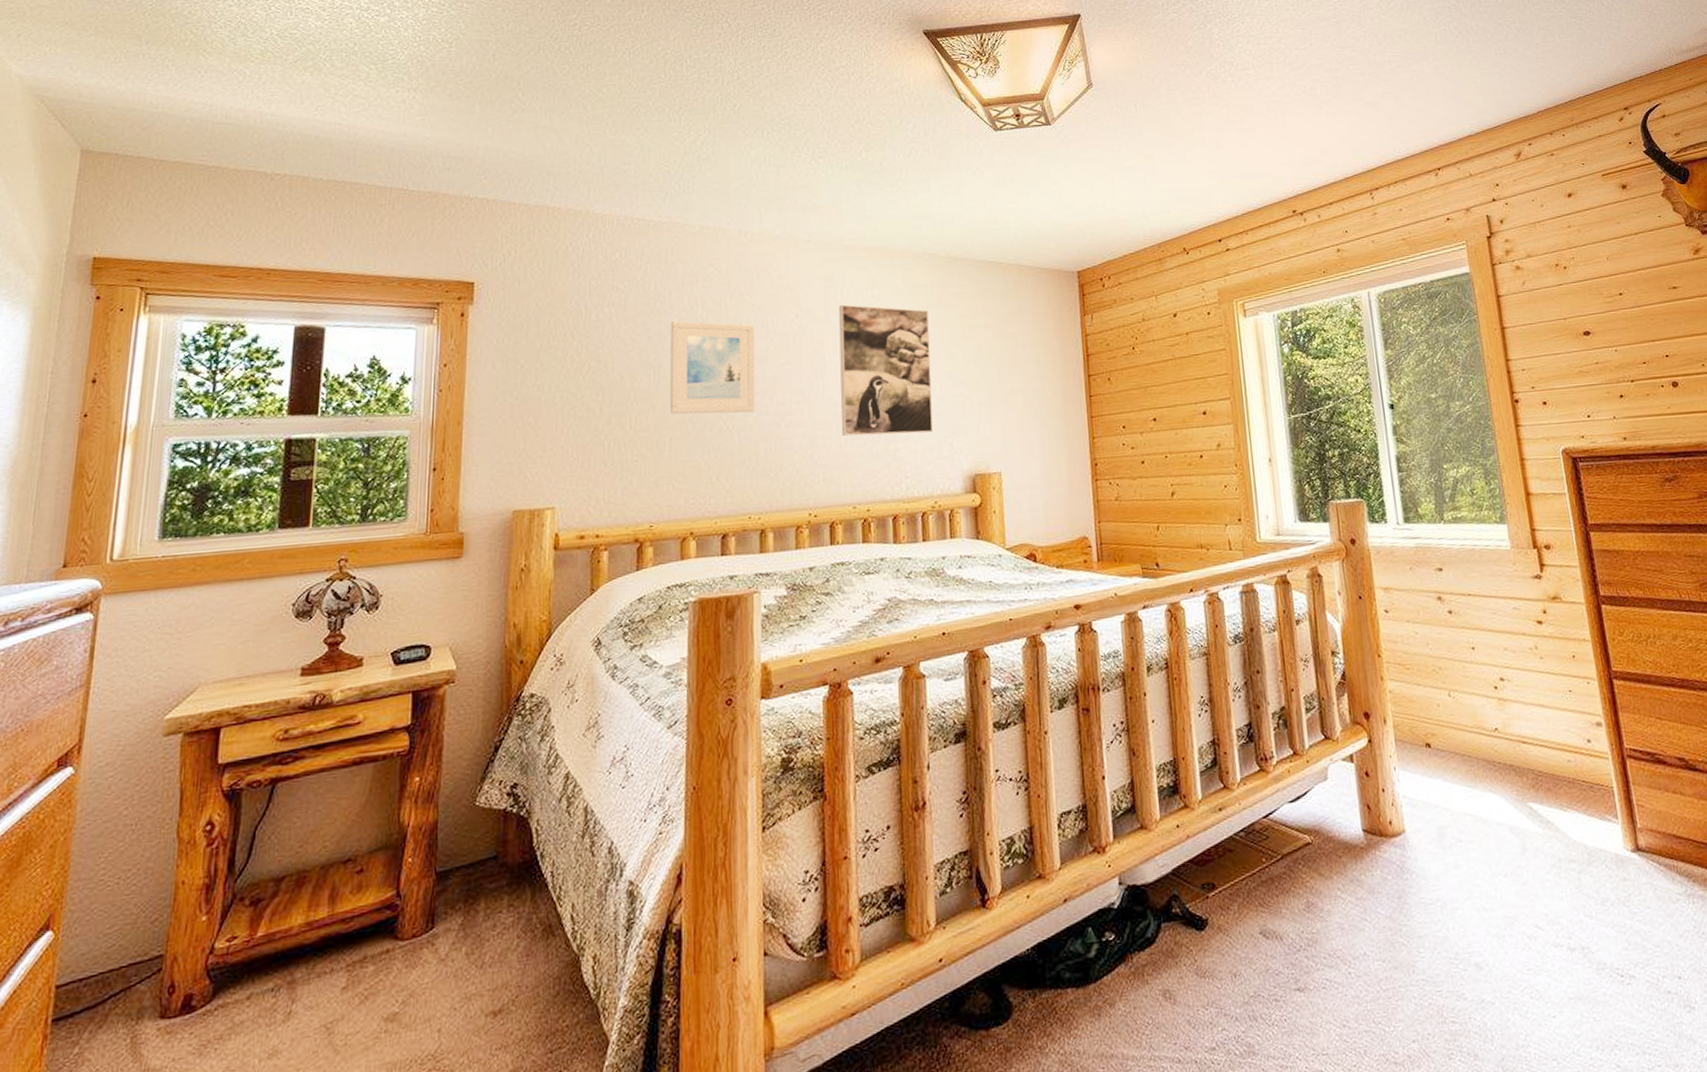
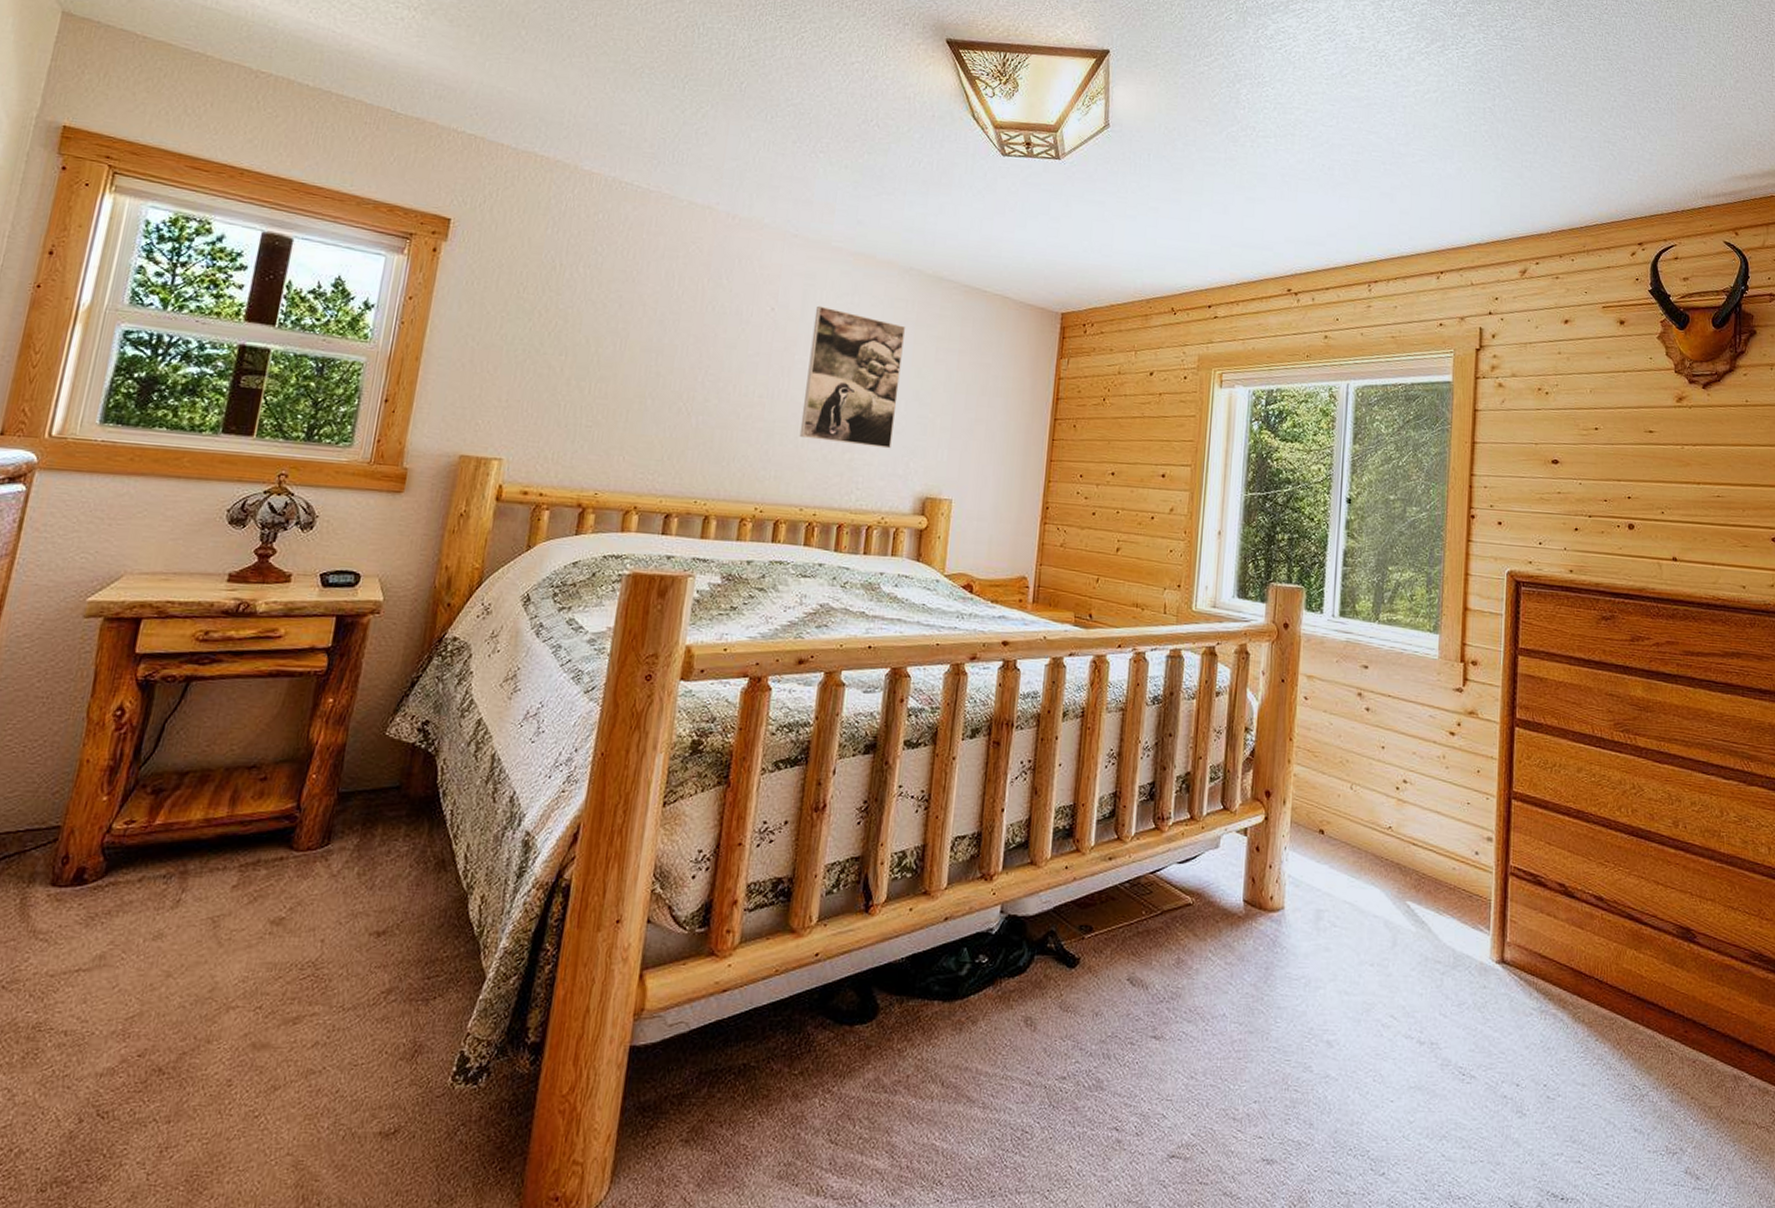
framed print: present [669,320,755,415] -> none [630,292,729,399]

